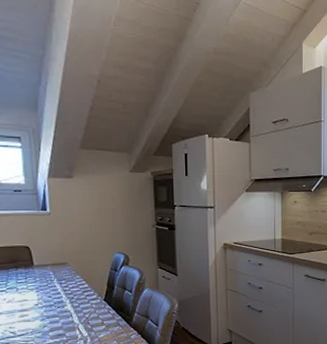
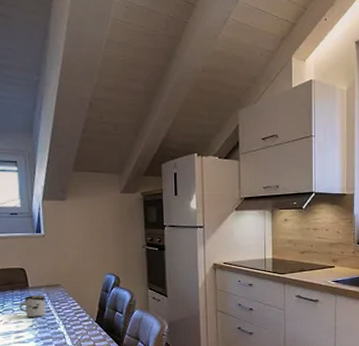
cup: none [23,273,52,297] -> present [19,294,46,318]

